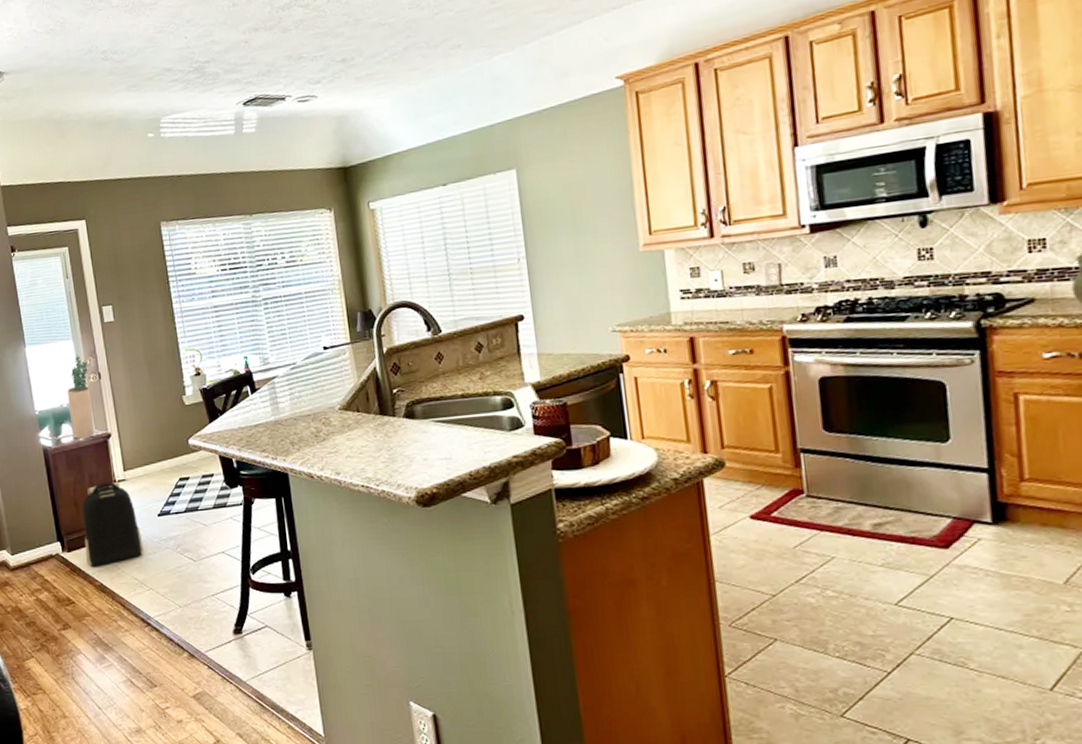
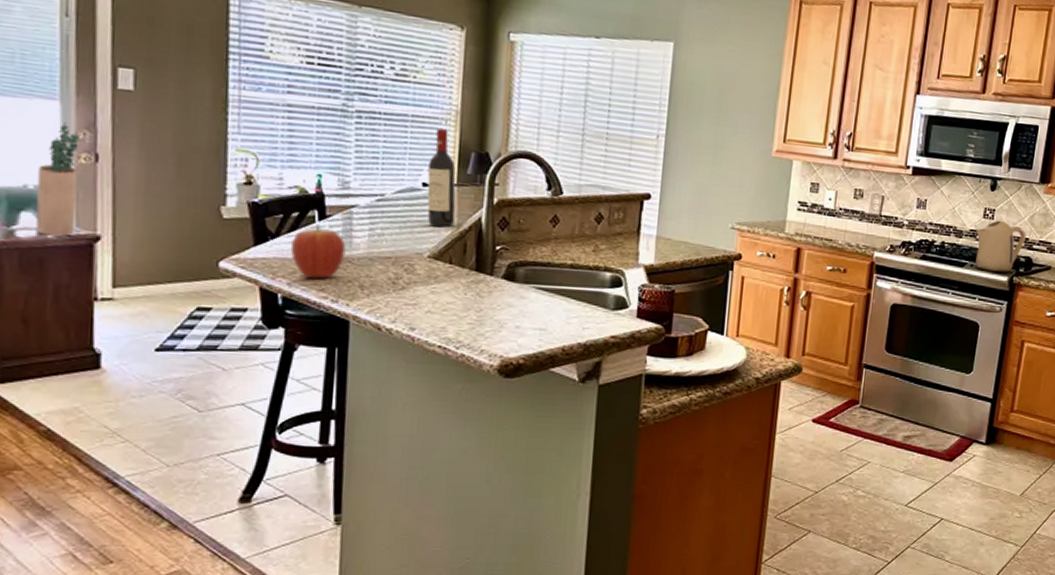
backpack: present [82,481,145,566] -> none [29,298,127,406]
fruit: none [234,397,276,443] -> present [290,224,346,280]
wine bottle: none [325,298,356,383] -> present [427,129,456,228]
kettle: none [911,258,987,321] -> present [975,220,1026,274]

